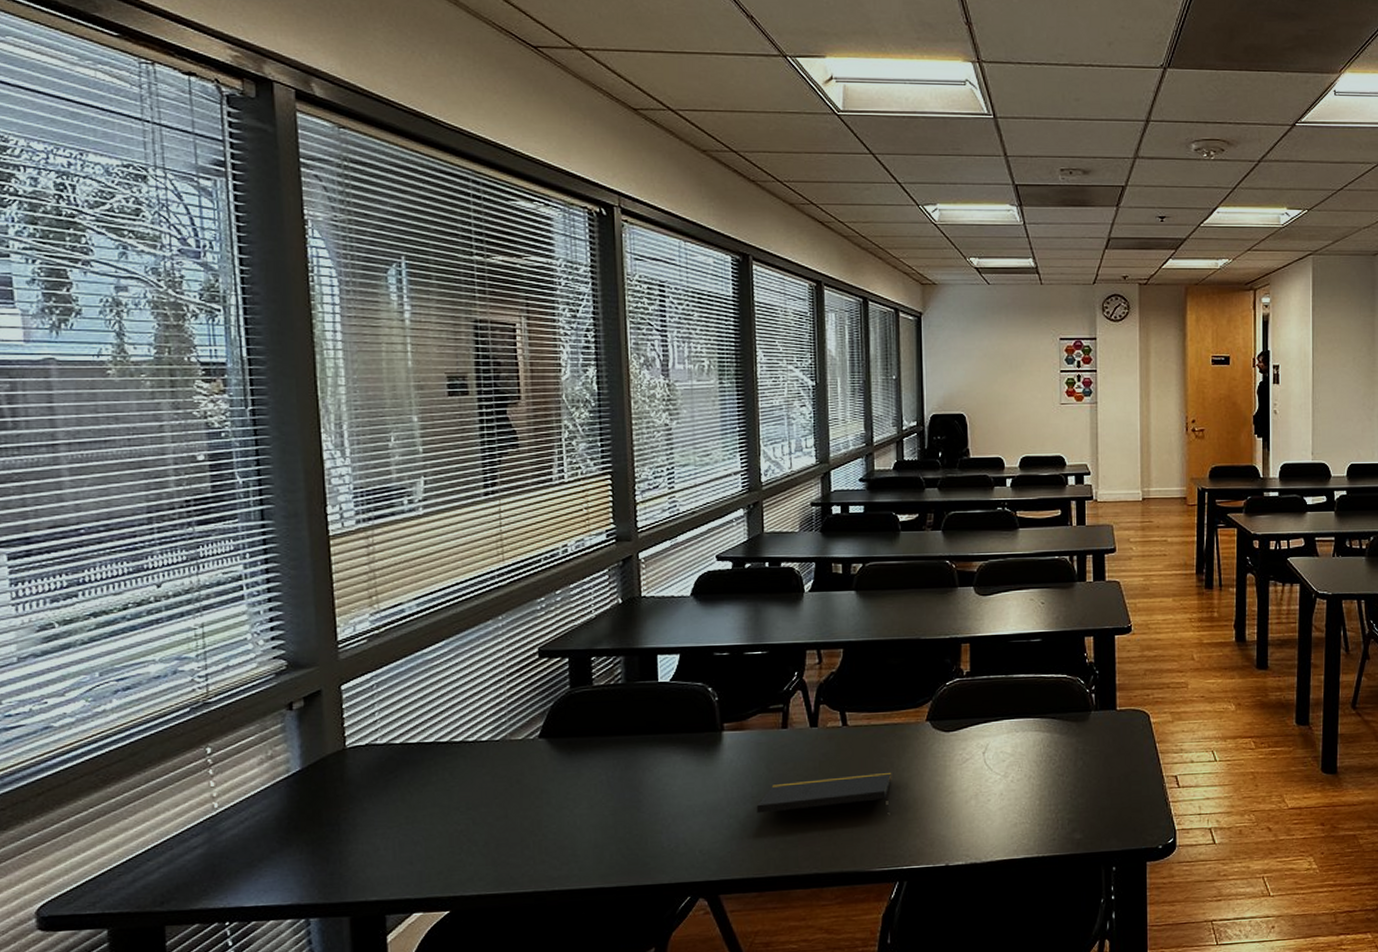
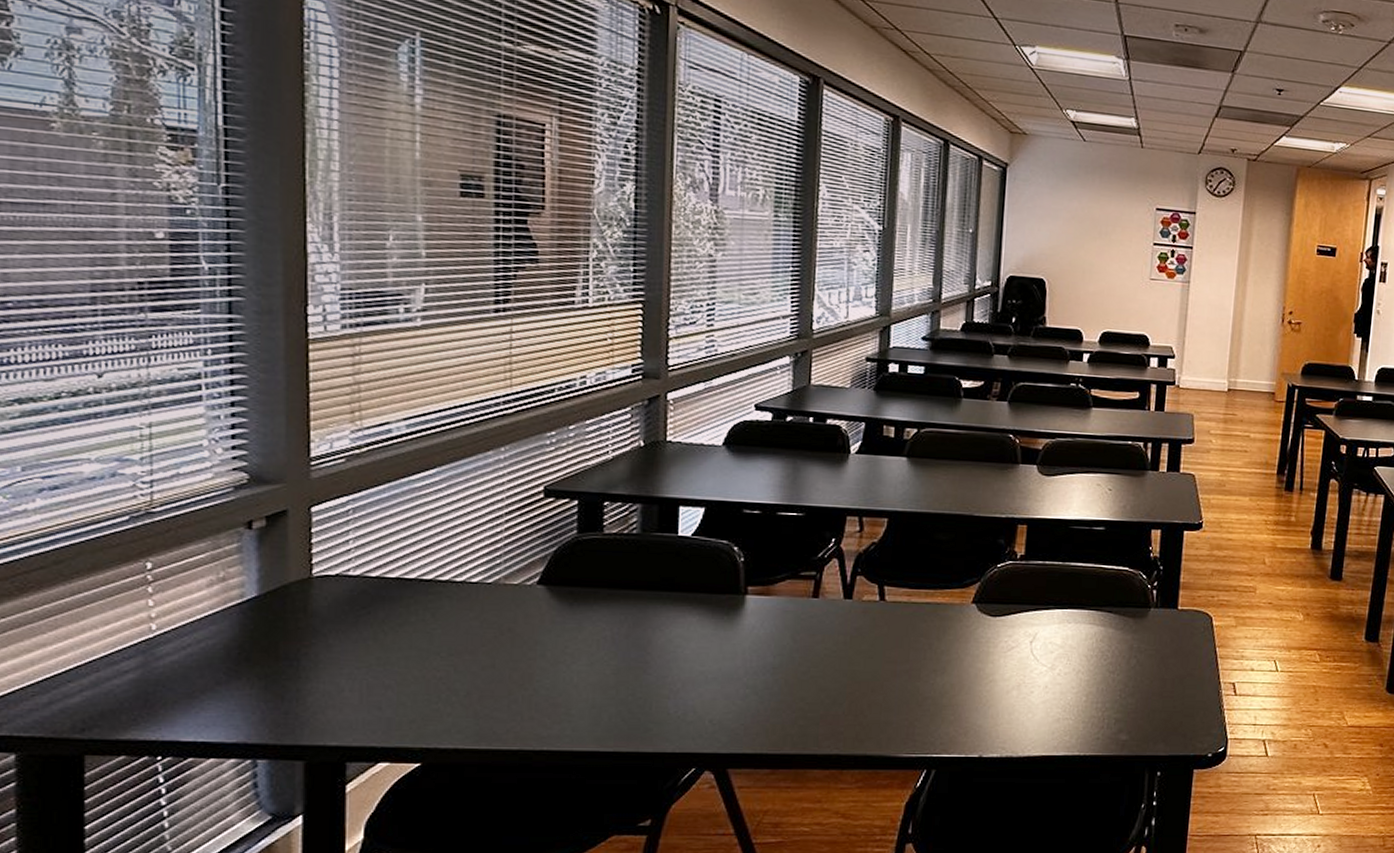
notepad: present [756,772,892,814] -> none [776,653,930,697]

